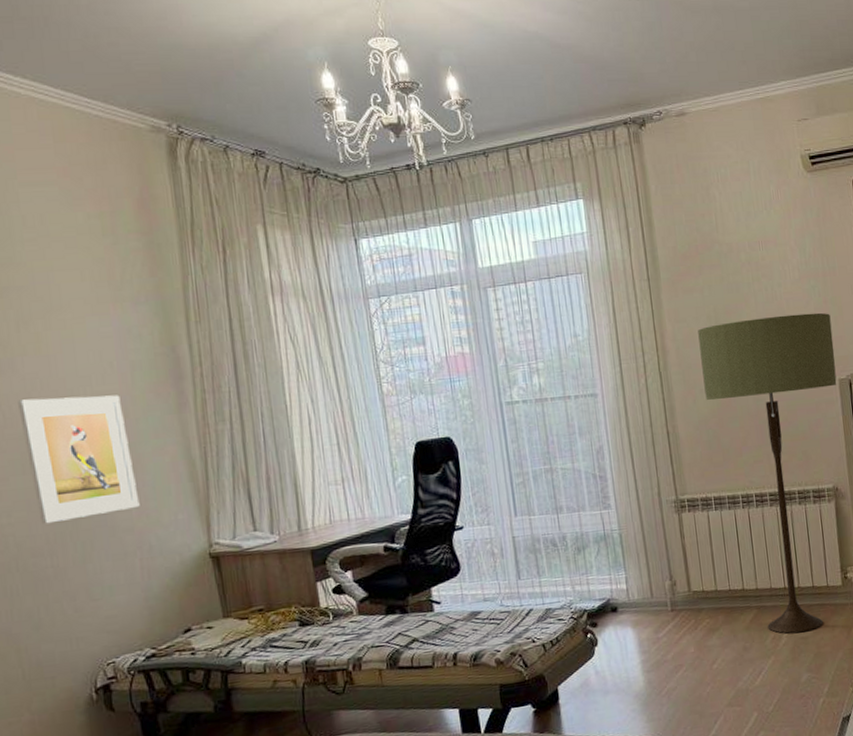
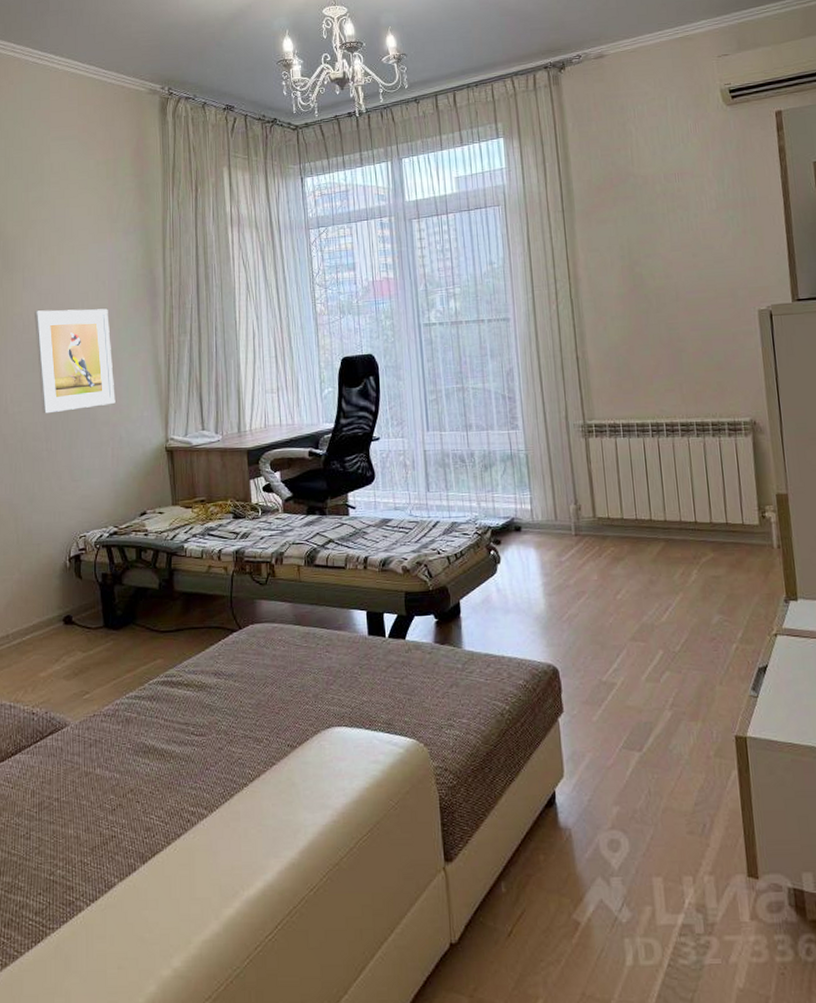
floor lamp: present [698,312,837,634] -> none [610,243,756,570]

